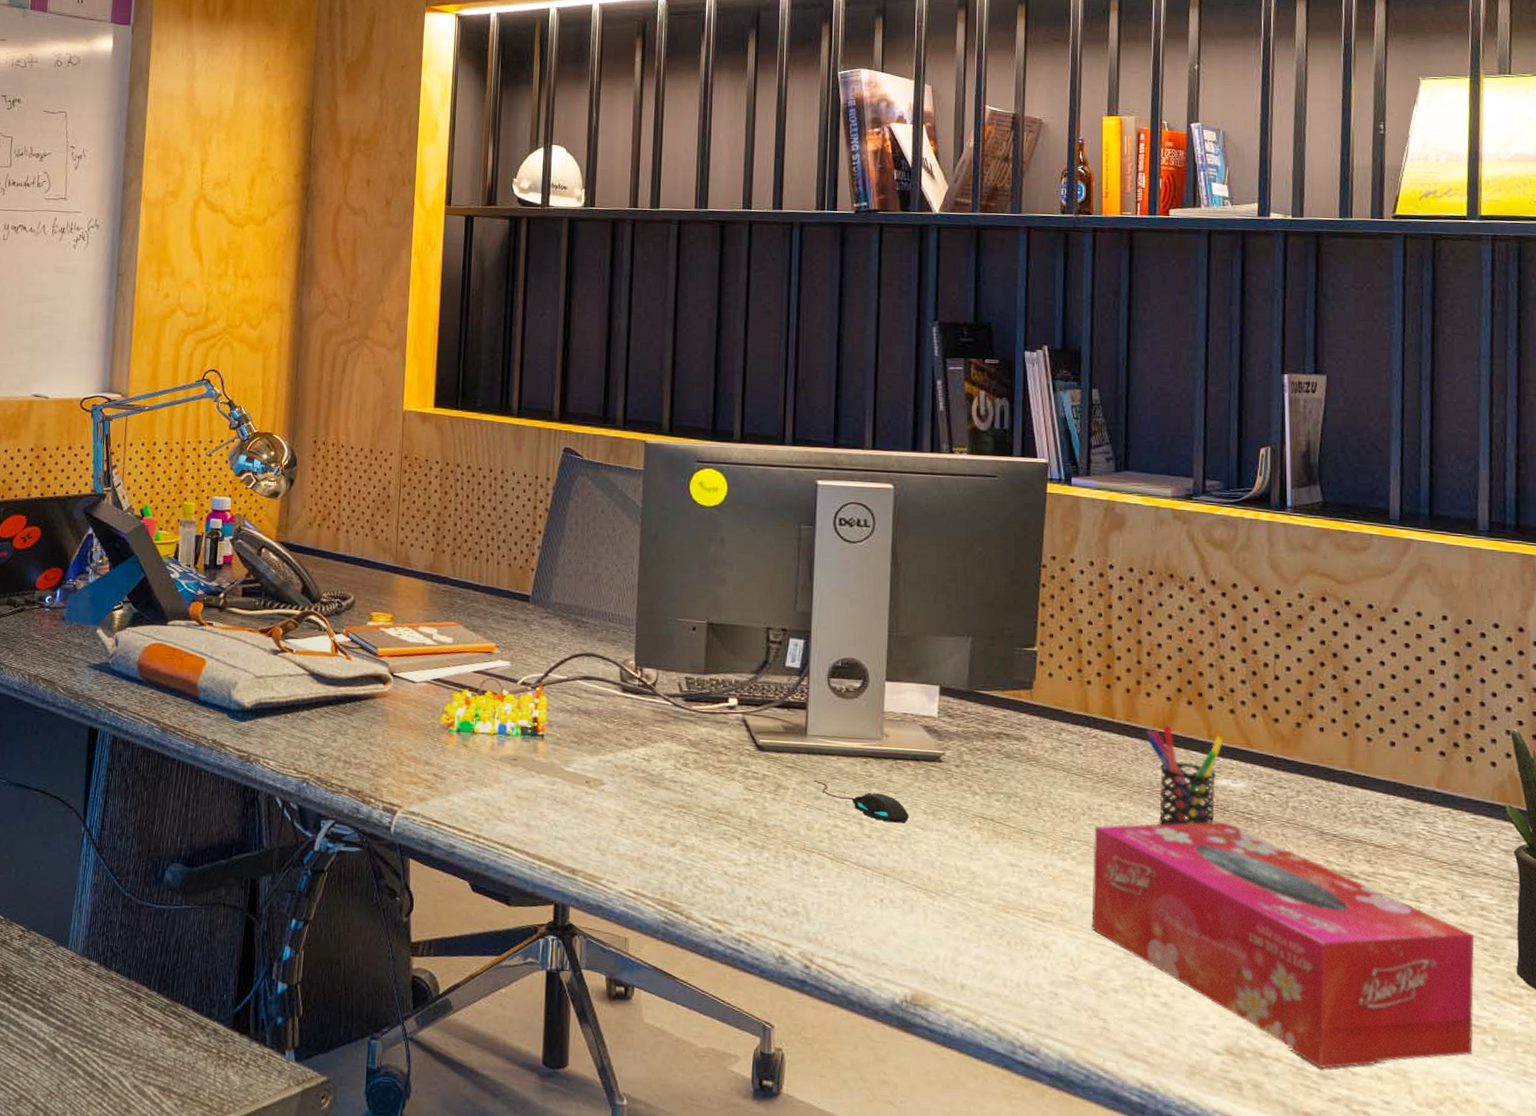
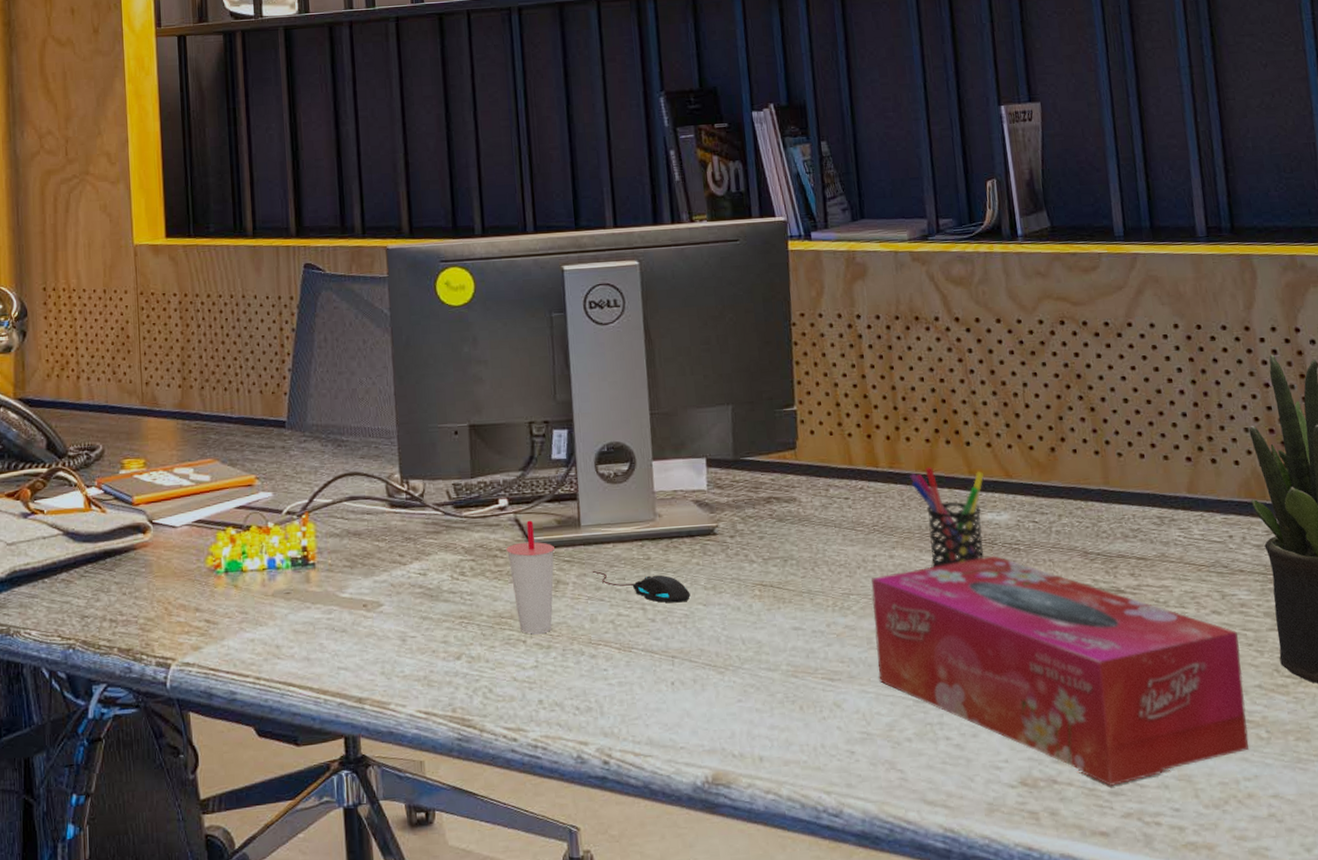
cup: none [730,722,779,834] -> present [506,520,554,635]

